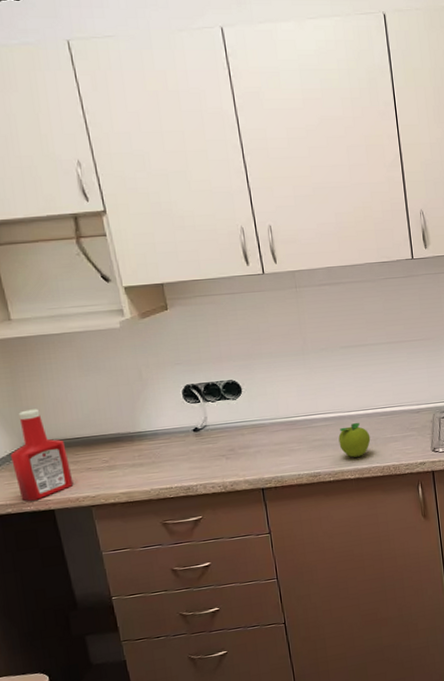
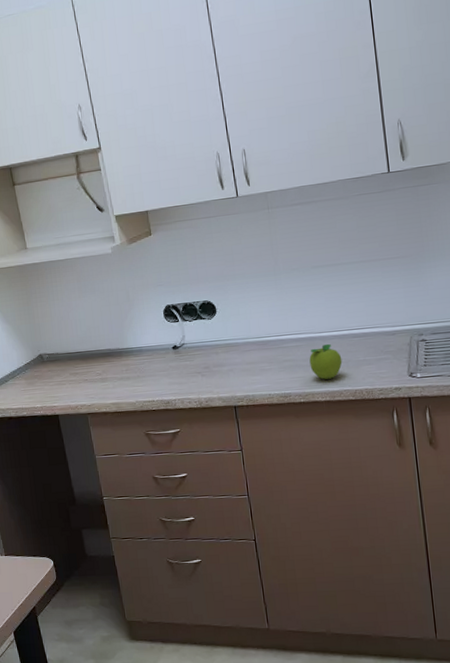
ketchup bottle: present [11,409,74,501] -> none [26,326,74,406]

